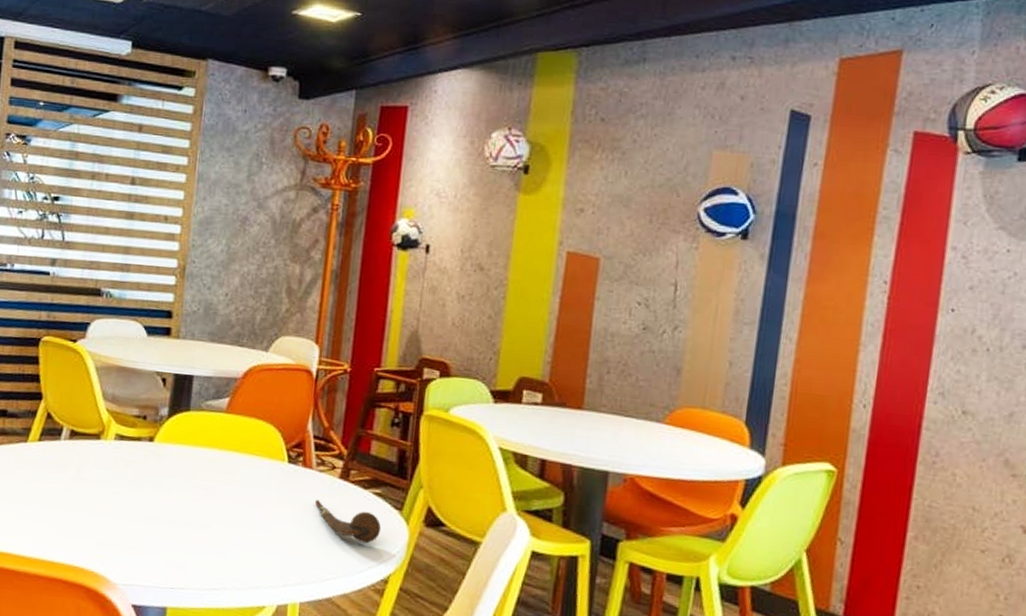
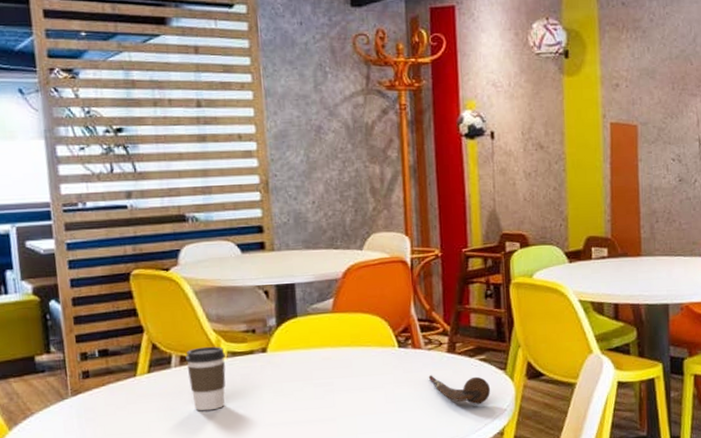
coffee cup: none [74,424,114,492] -> present [186,346,226,411]

